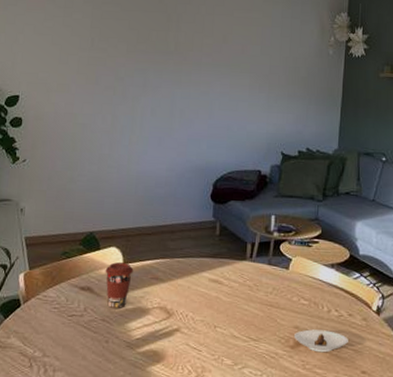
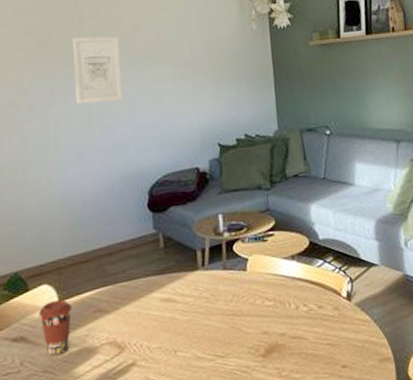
wall art: none [164,38,208,100] -> present [72,36,123,104]
saucer: present [294,329,348,353] -> none [264,328,323,356]

